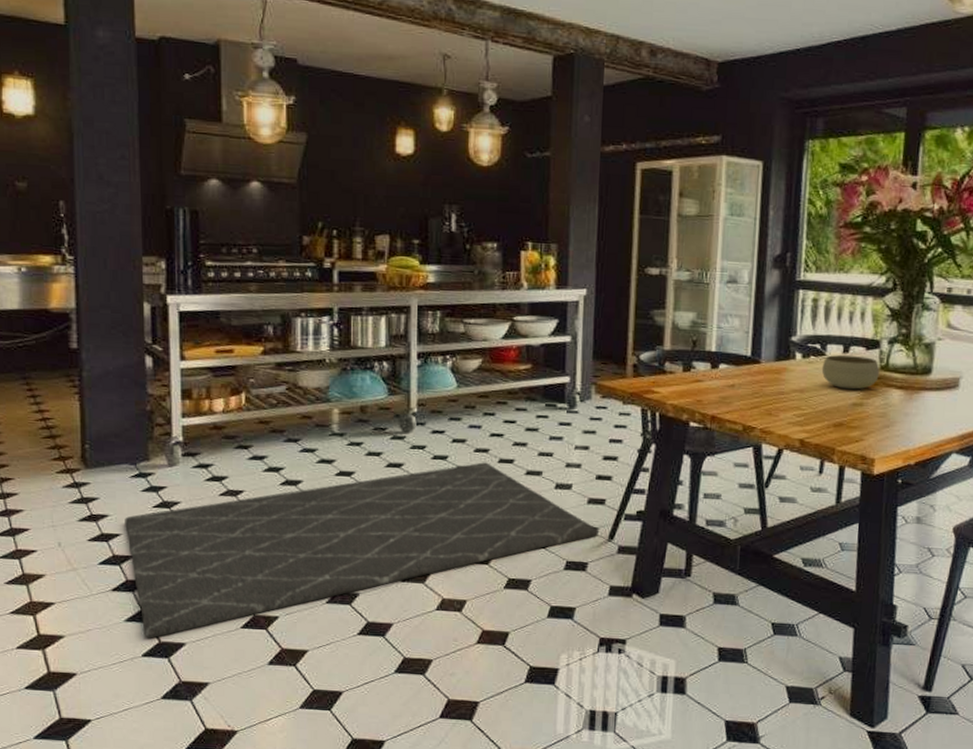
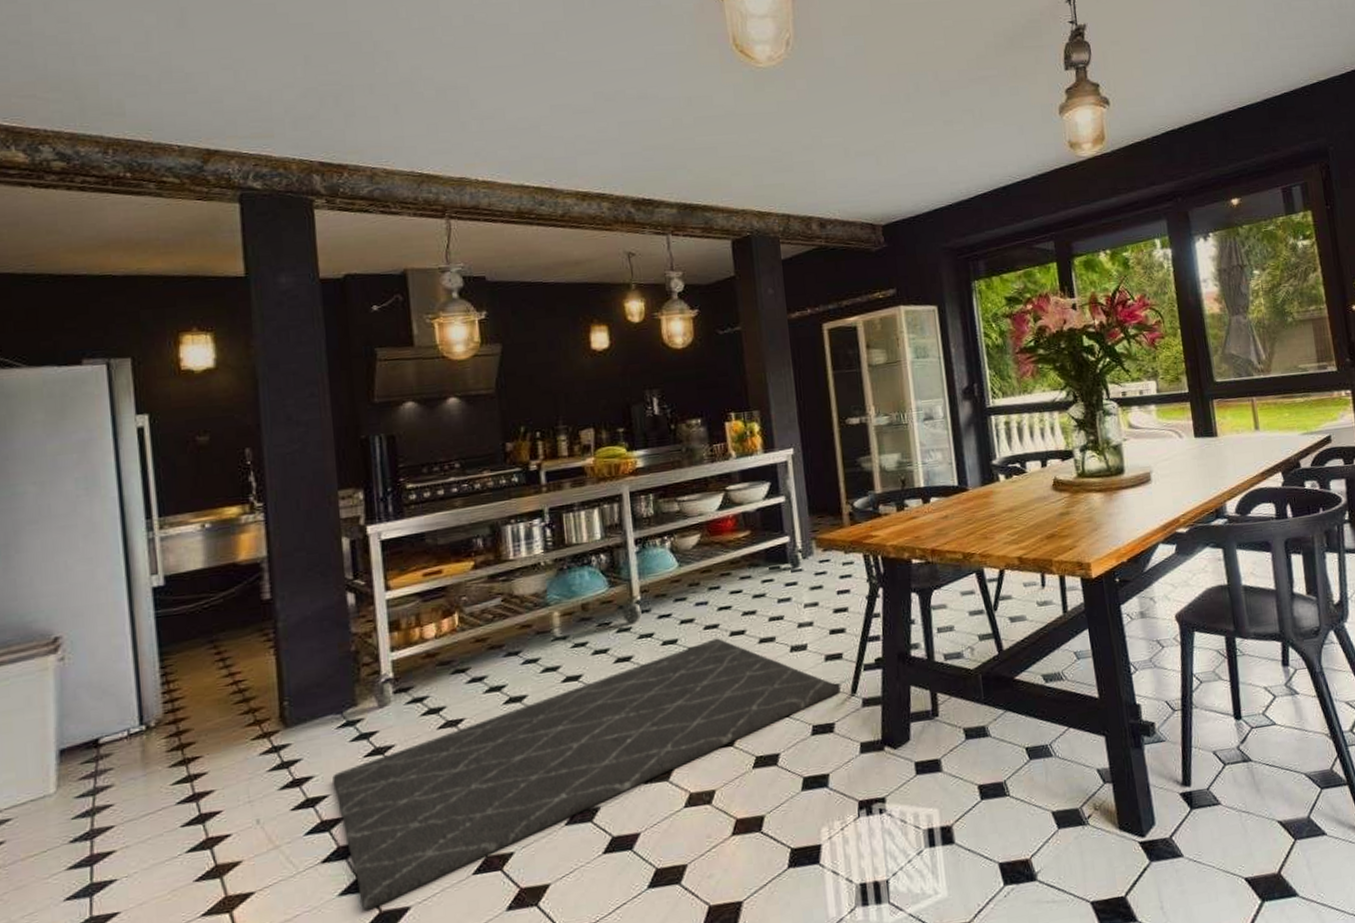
bowl: present [821,355,880,390] -> none [1025,467,1079,502]

